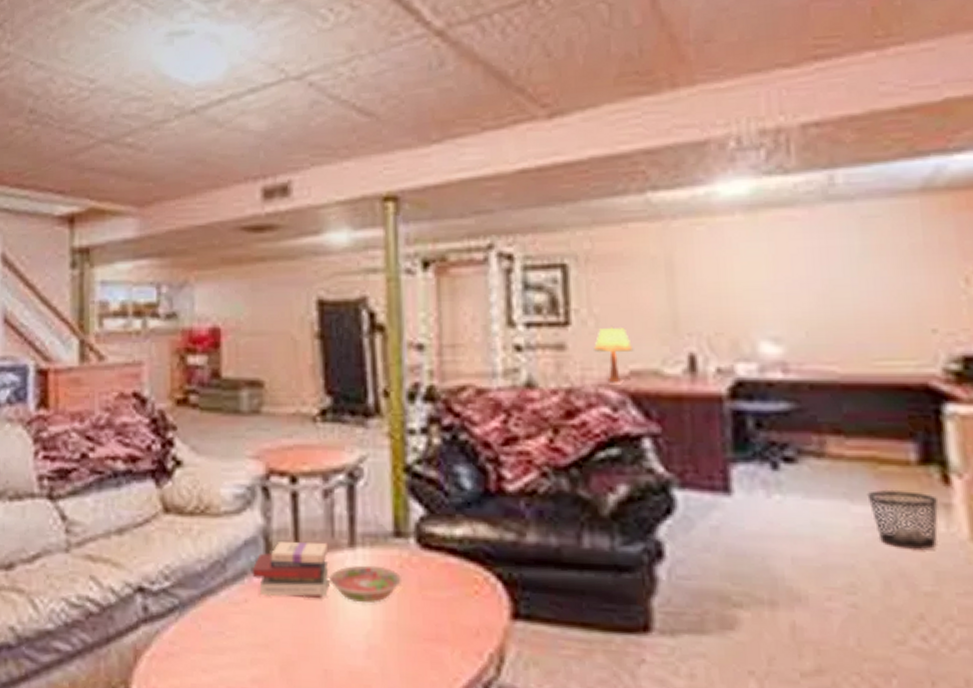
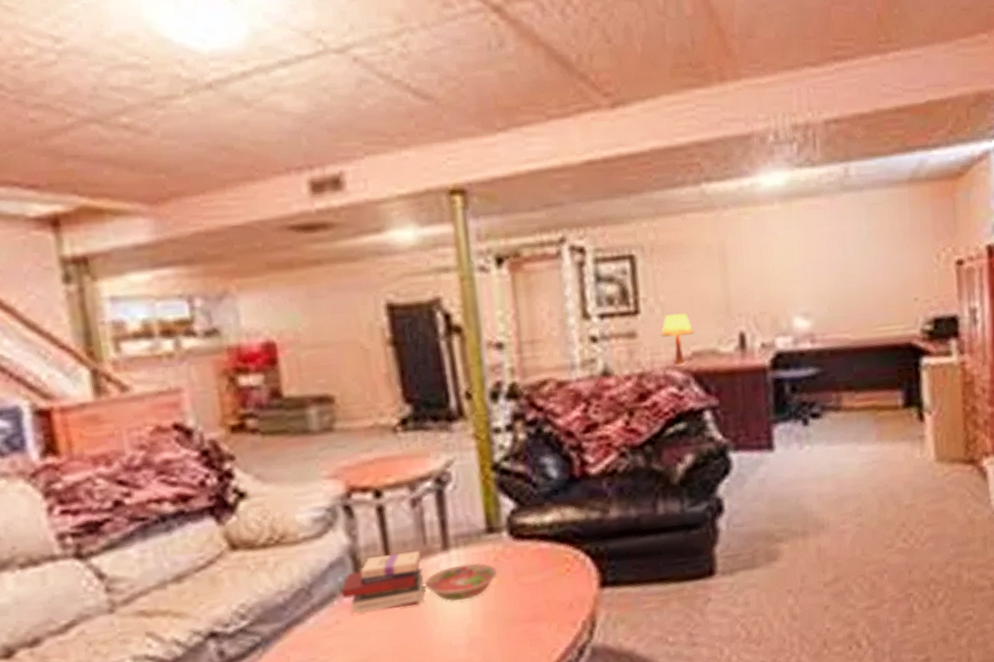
waste bin: present [867,489,938,550] -> none [869,429,916,475]

